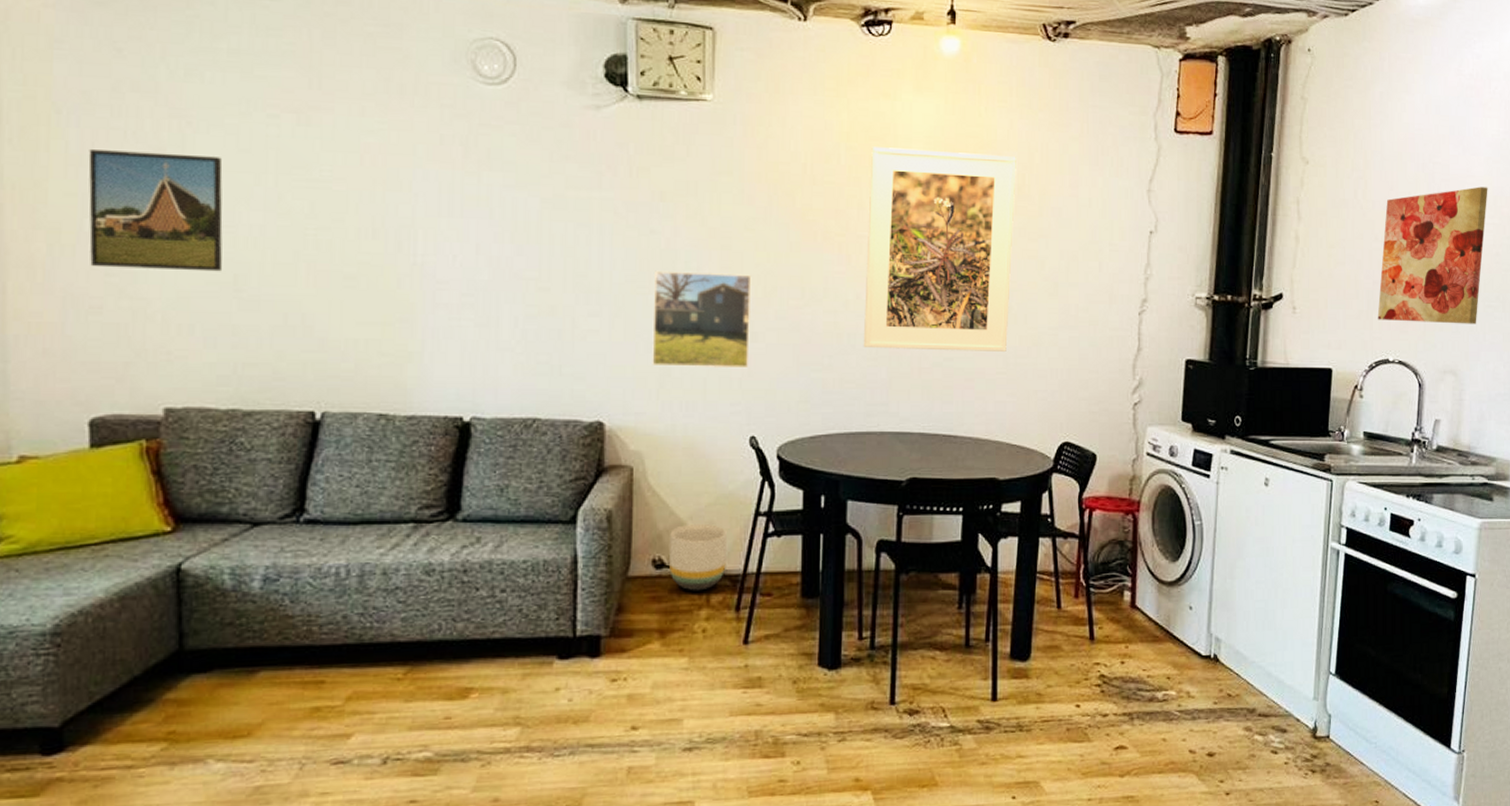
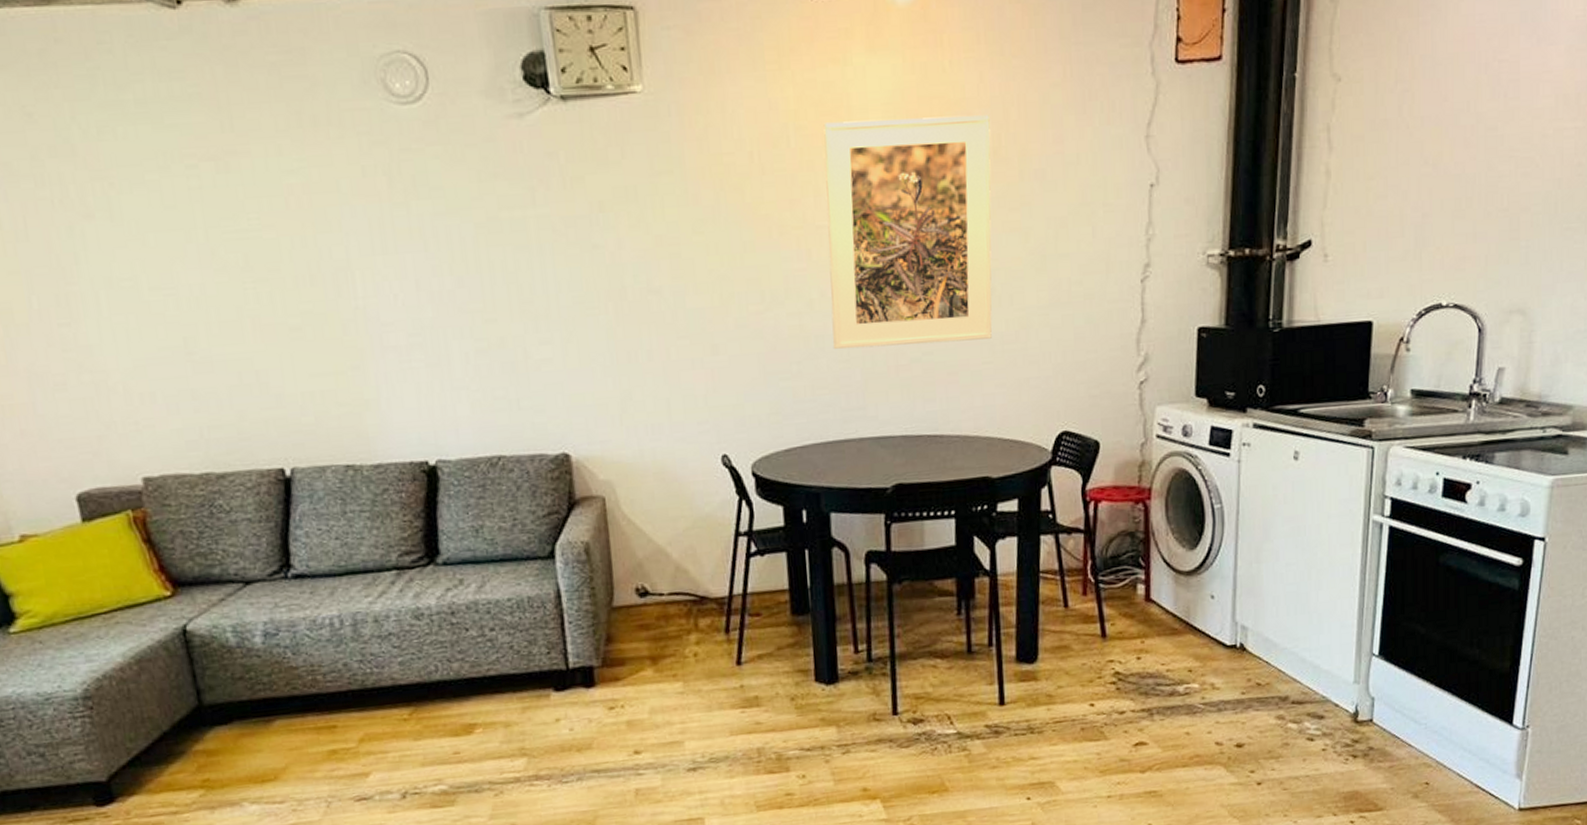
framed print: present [88,150,223,272] -> none [22,216,171,344]
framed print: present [652,270,752,369] -> none [602,282,712,390]
planter: present [669,523,727,591] -> none [650,548,711,617]
wall art: present [1377,186,1488,324] -> none [1427,83,1569,259]

